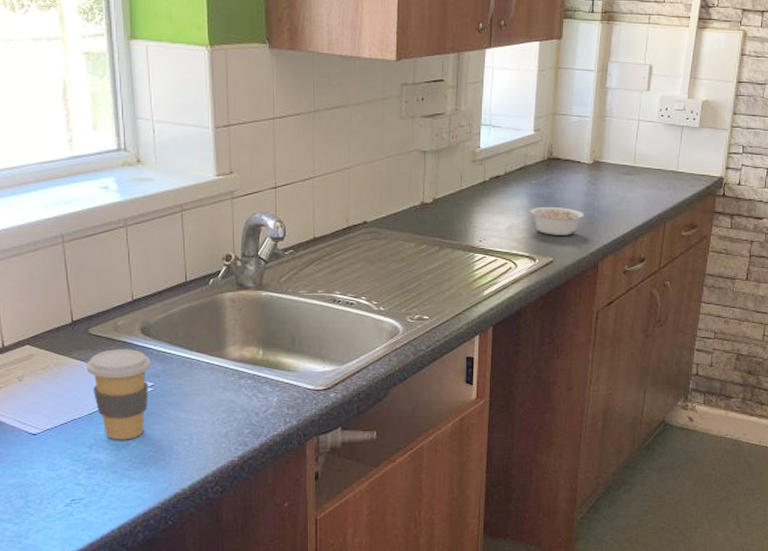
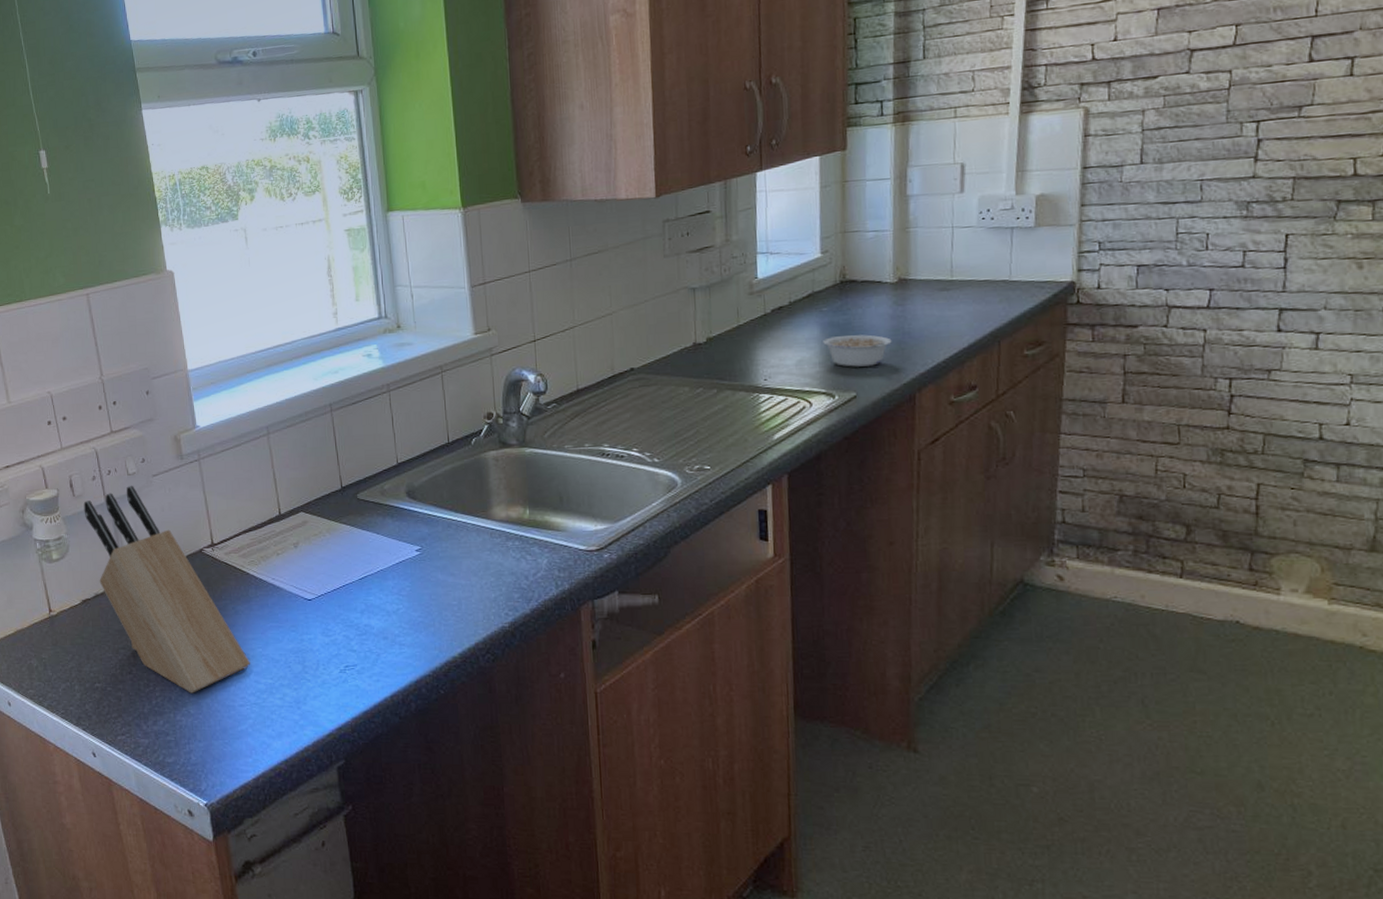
coffee cup: present [86,349,150,440] -> none [355,513,417,606]

